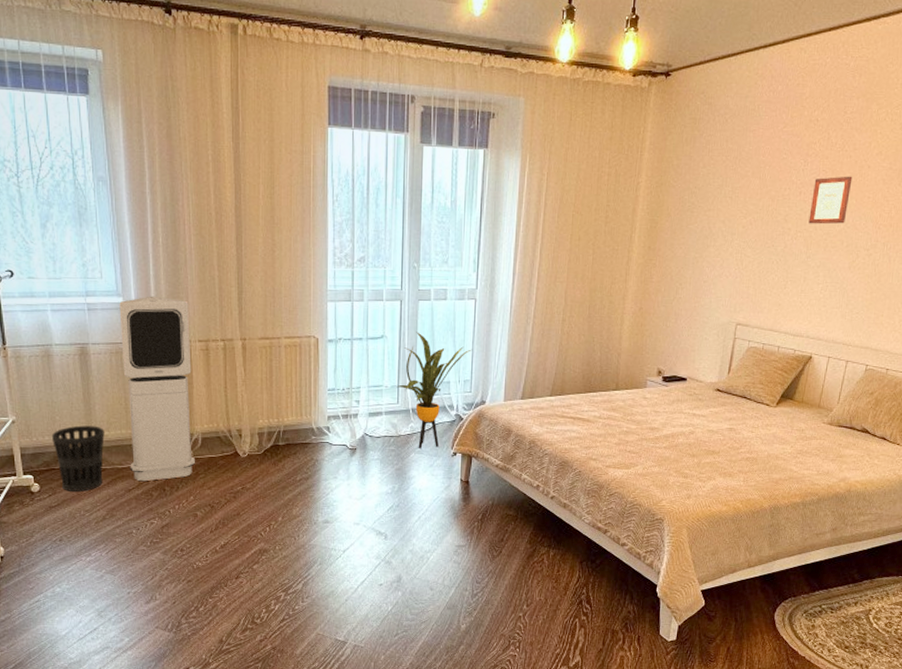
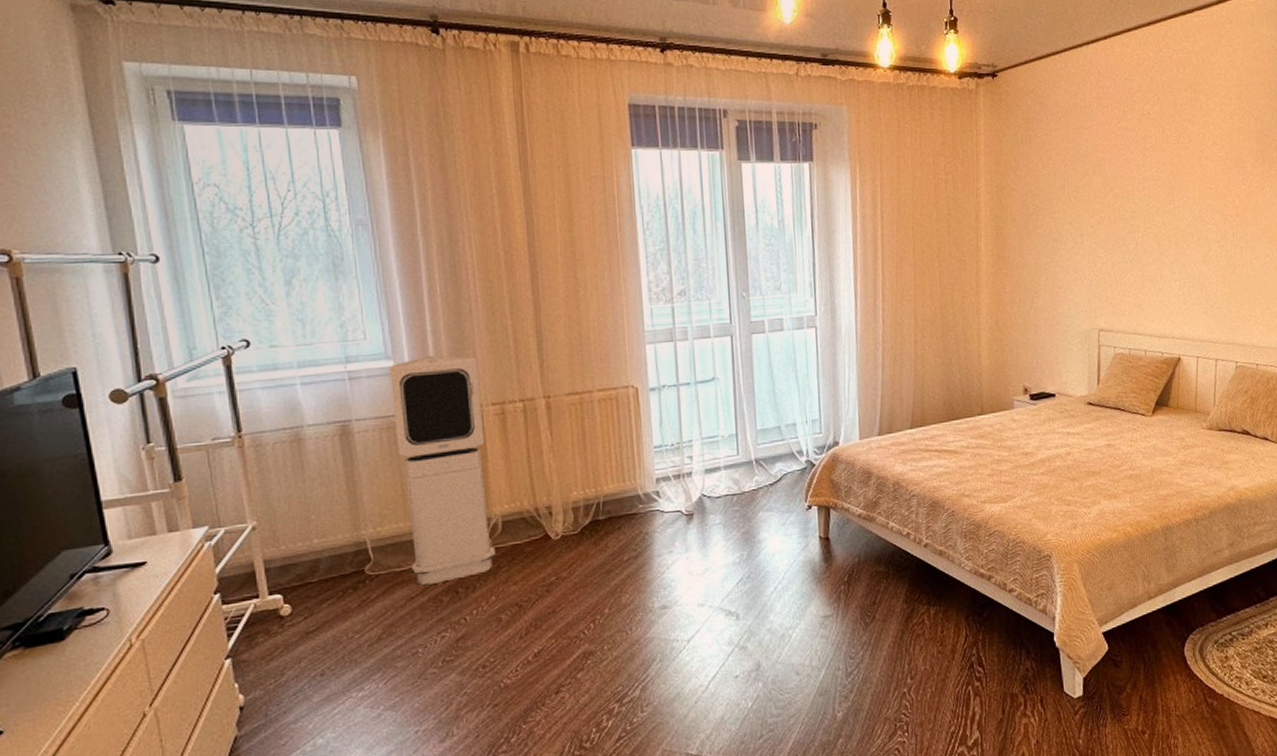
wastebasket: present [52,425,105,492] -> none [307,521,377,610]
house plant: present [396,332,473,448] -> none [734,370,819,505]
picture frame: present [808,176,853,225] -> none [1155,168,1193,220]

